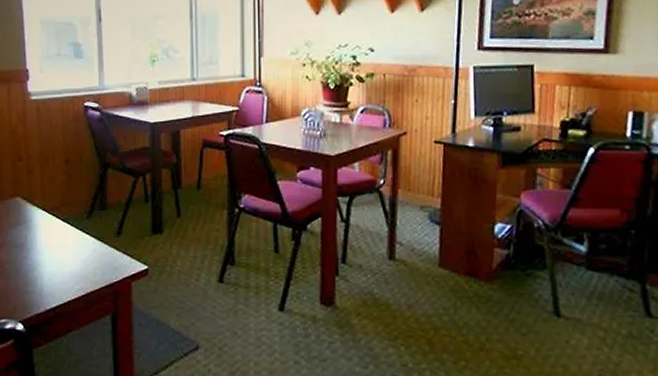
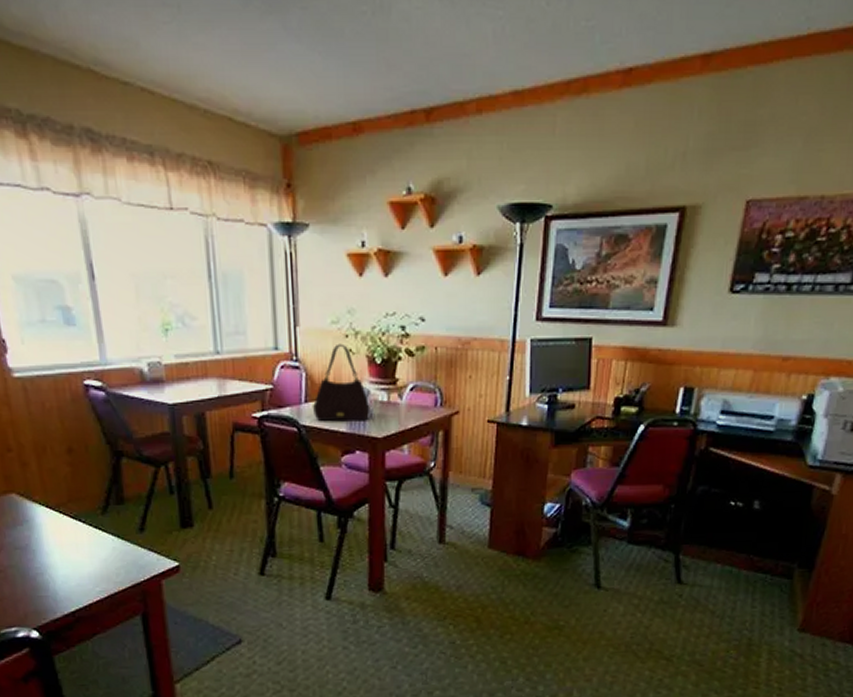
handbag: none [272,71,326,140] -> present [312,343,372,422]

